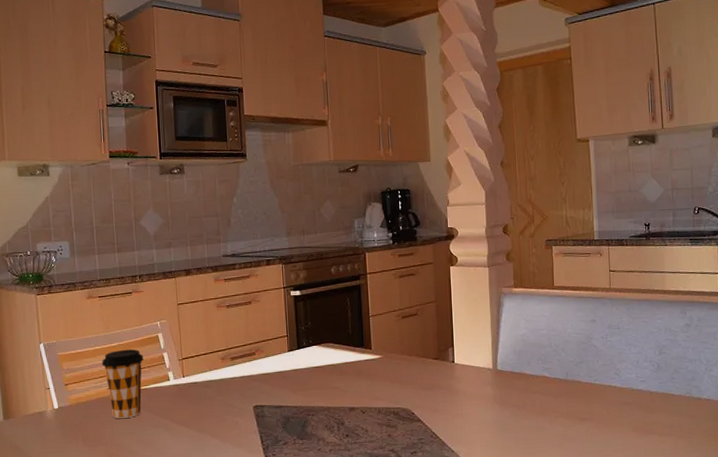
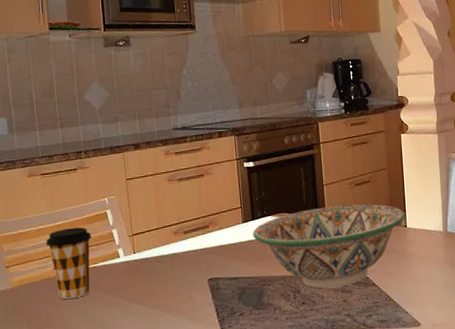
decorative bowl: none [298,337,453,422] -> present [253,204,405,289]

